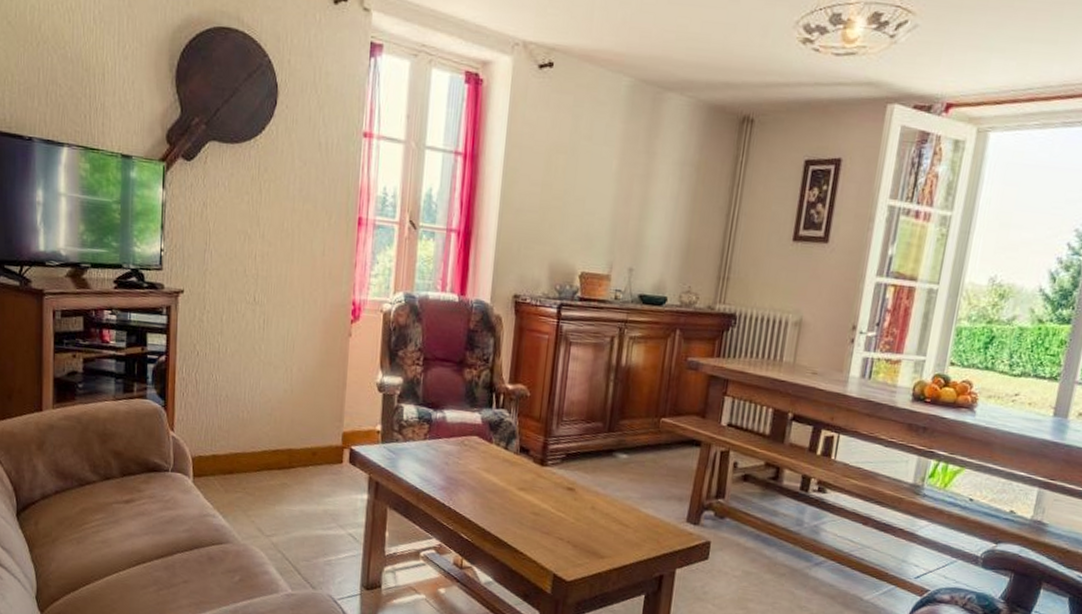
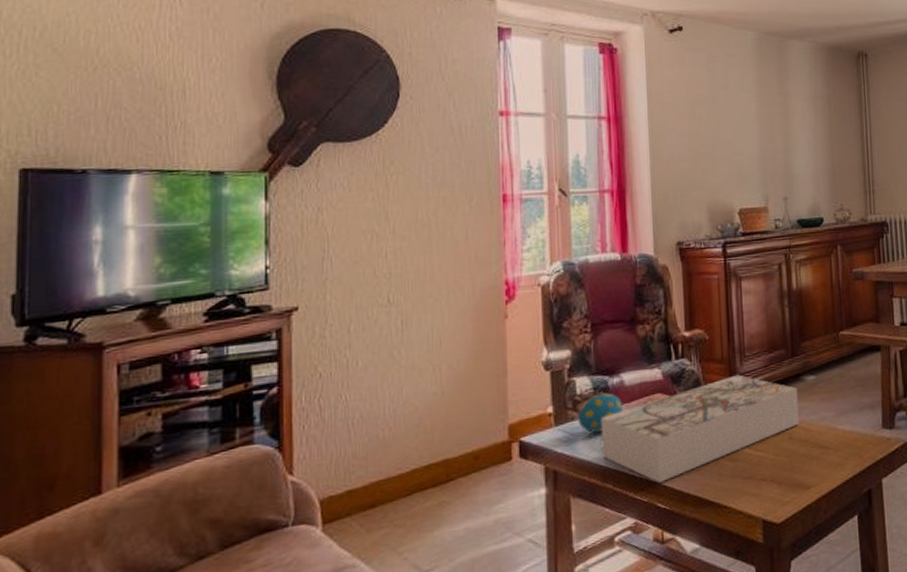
decorative egg: none [401,423,442,458] -> present [577,393,623,433]
board game: none [418,436,609,516] -> present [600,375,799,483]

